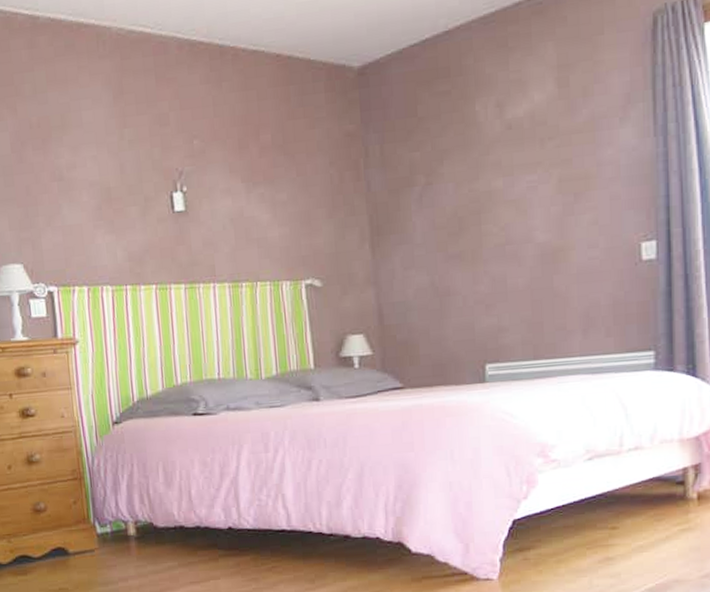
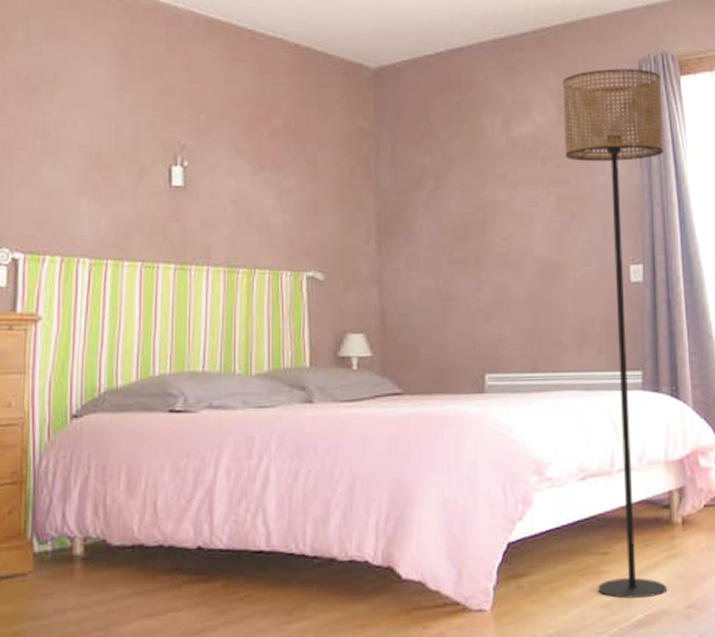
floor lamp: none [562,22,683,569] -> present [562,68,668,599]

